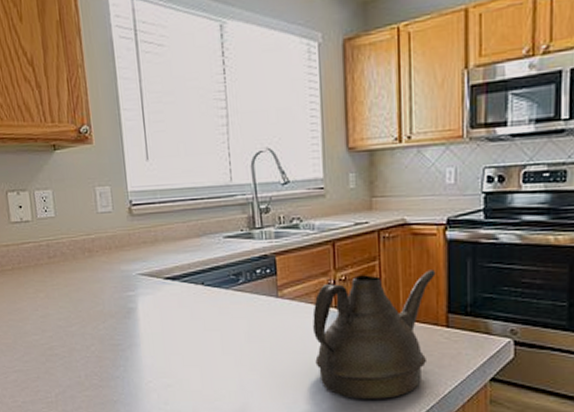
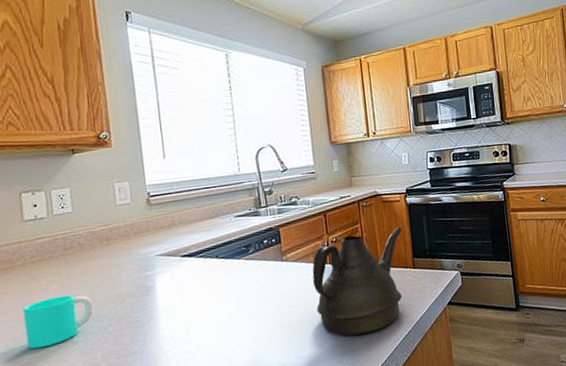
cup: none [13,307,77,358] -> present [23,295,93,349]

